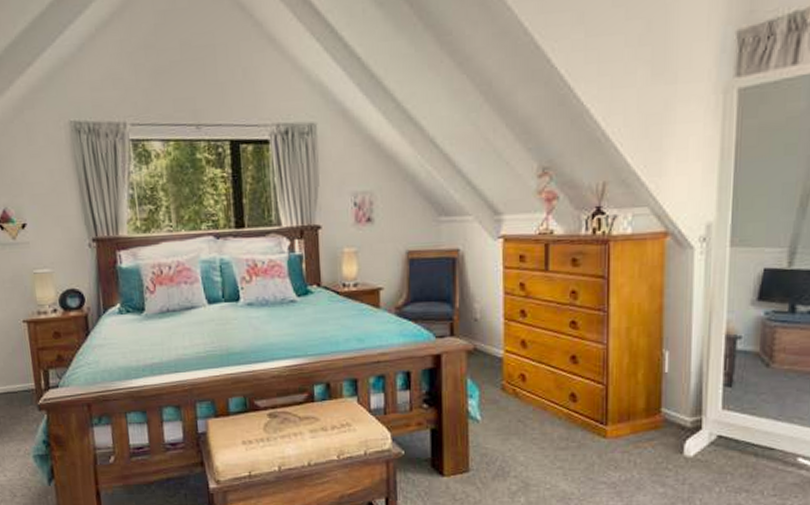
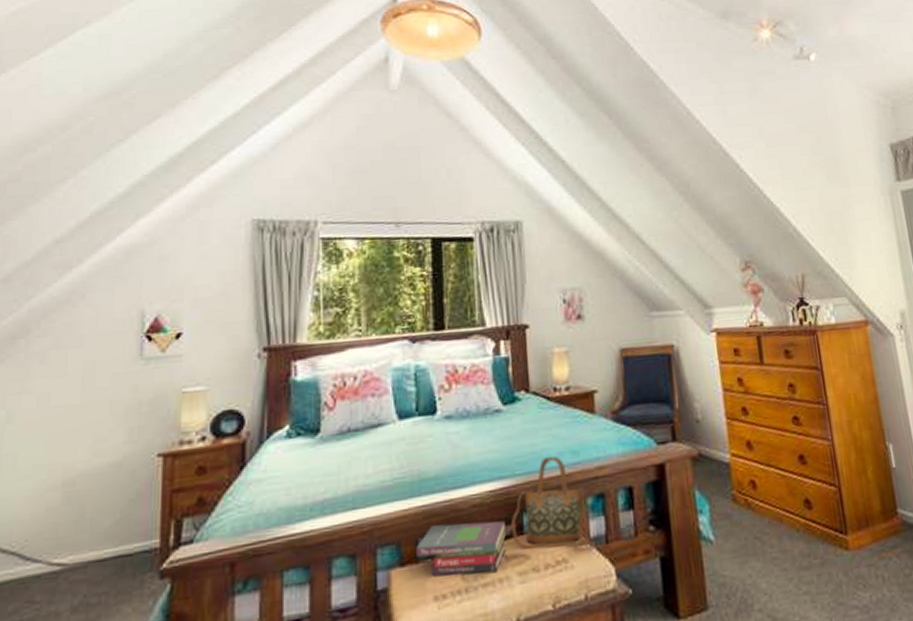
books: none [227,389,299,429] -> present [416,521,506,577]
handbag: none [304,342,375,420] -> present [511,456,596,552]

